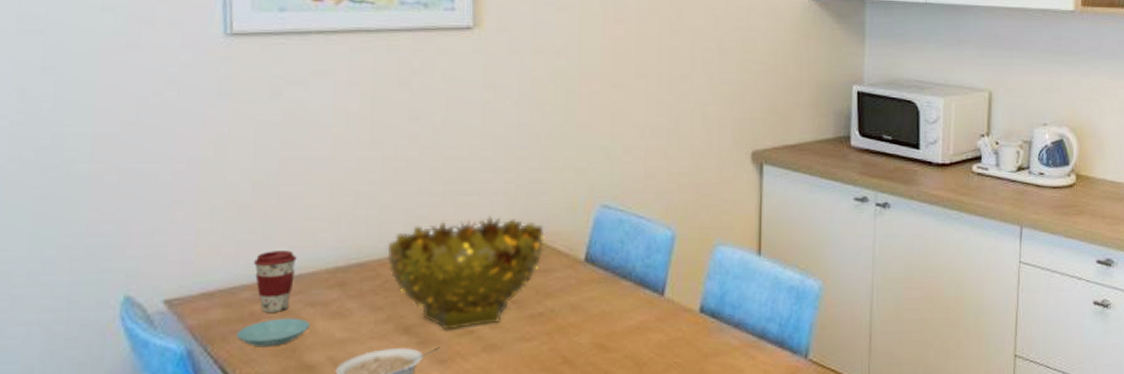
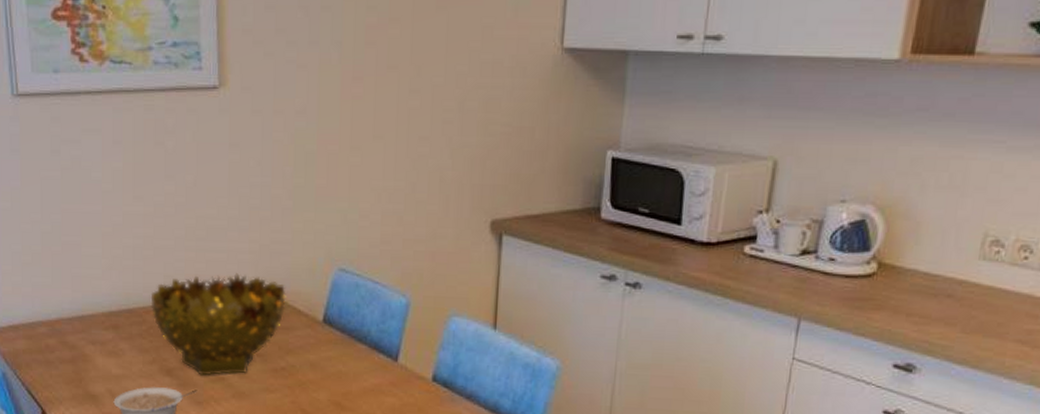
saucer: present [237,318,310,348] -> none [37,352,92,376]
coffee cup: present [254,250,297,313] -> none [47,293,79,347]

